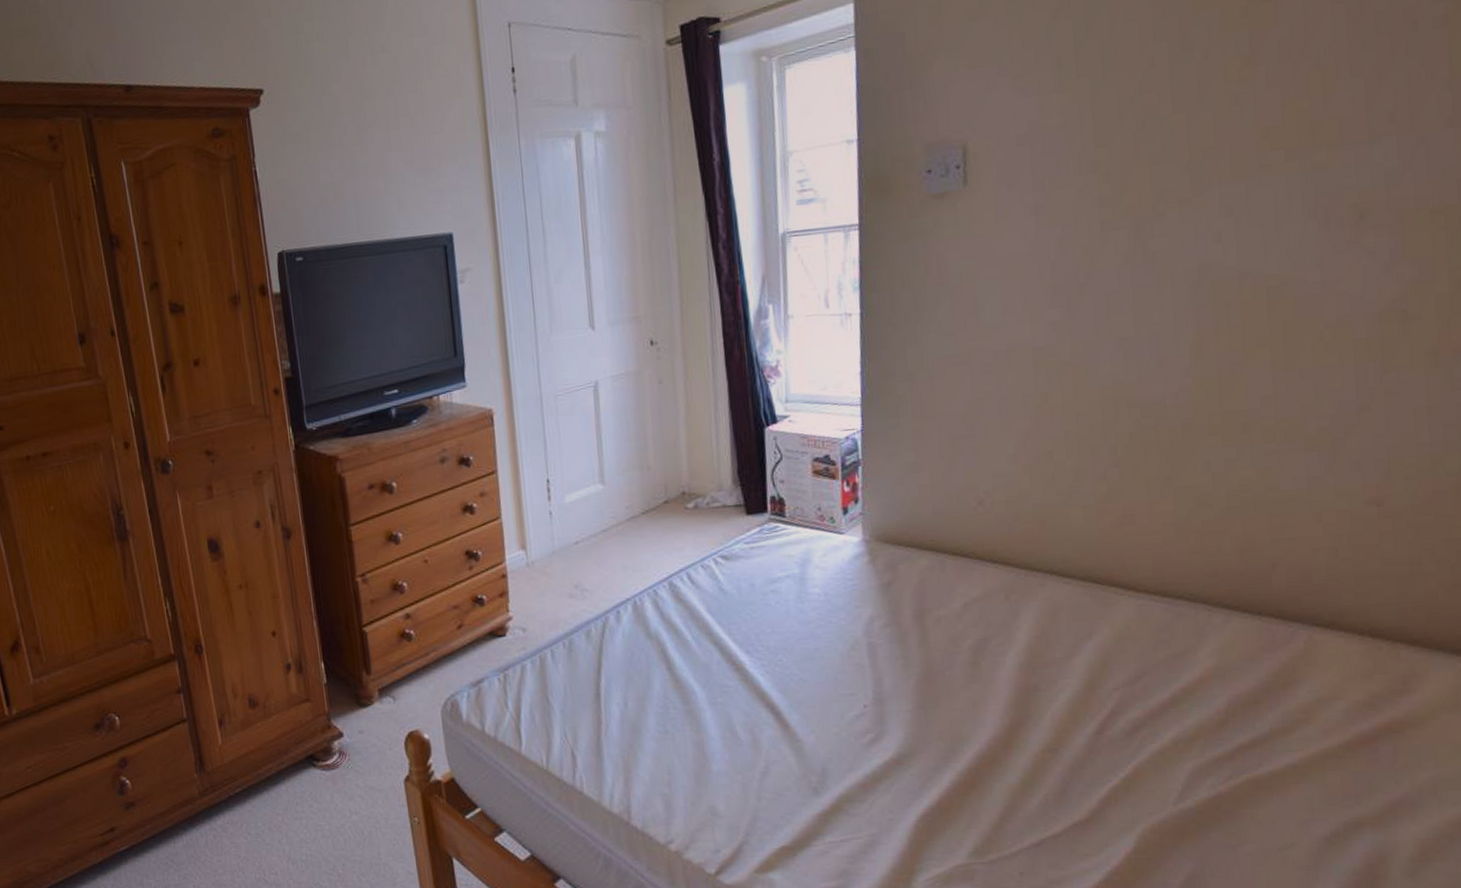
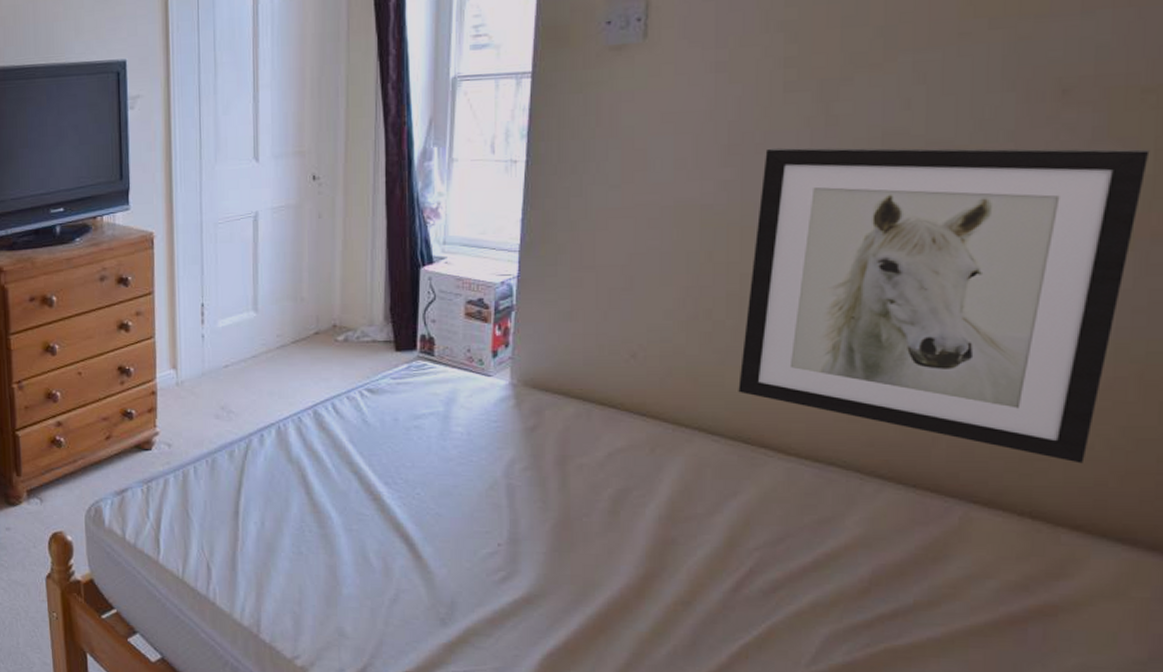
wall art: none [1084,268,1444,579] -> present [738,147,1150,464]

